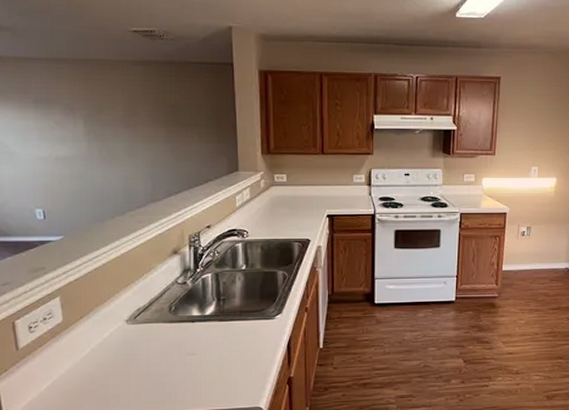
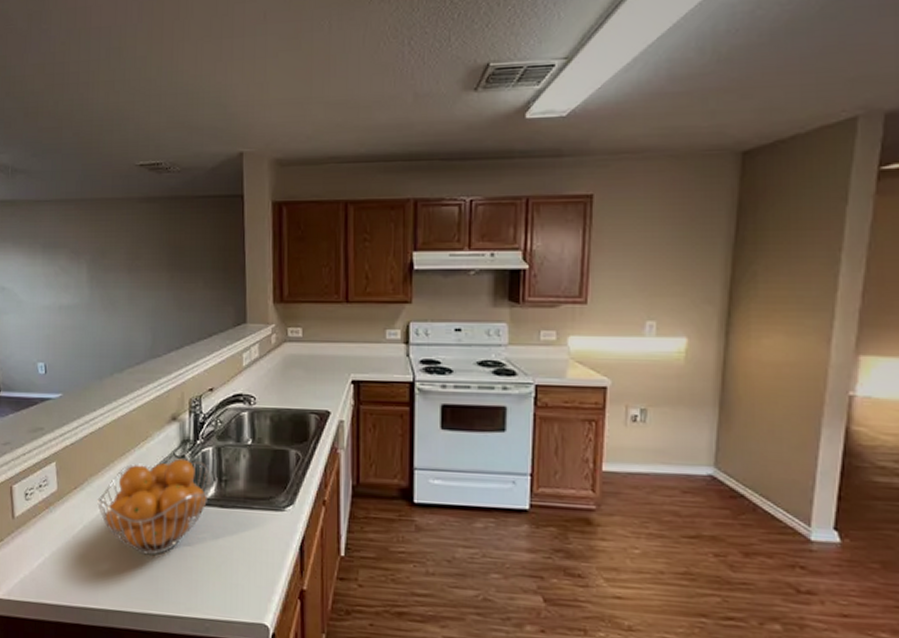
fruit basket: none [104,285,212,367] -> present [97,458,212,555]

